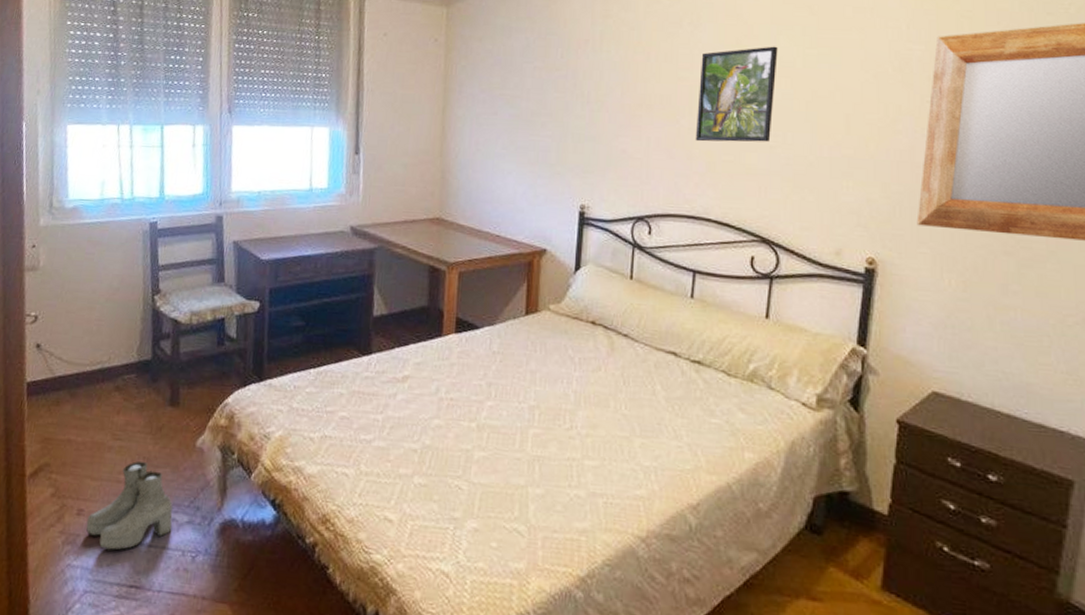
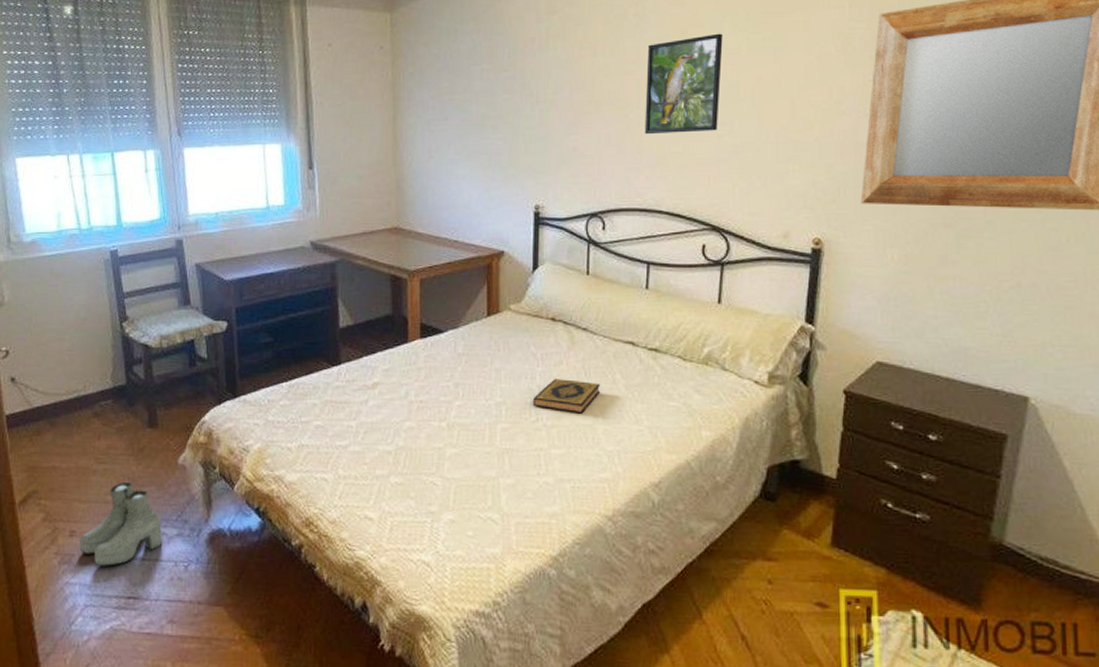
hardback book: none [567,385,640,425] -> present [532,379,601,414]

